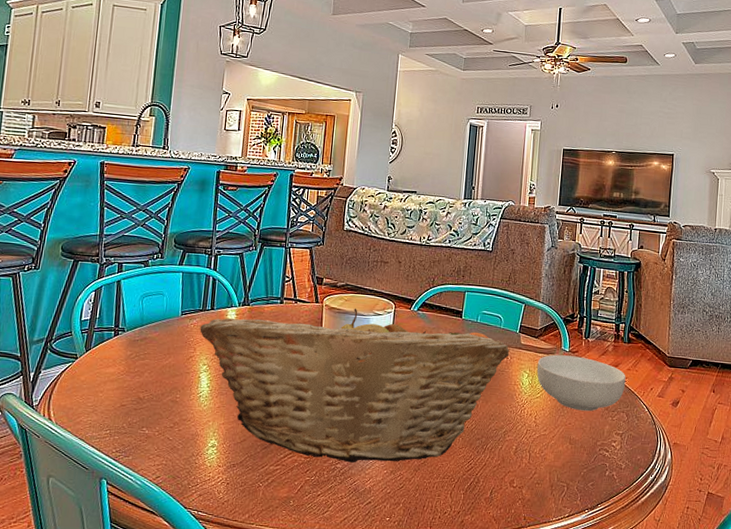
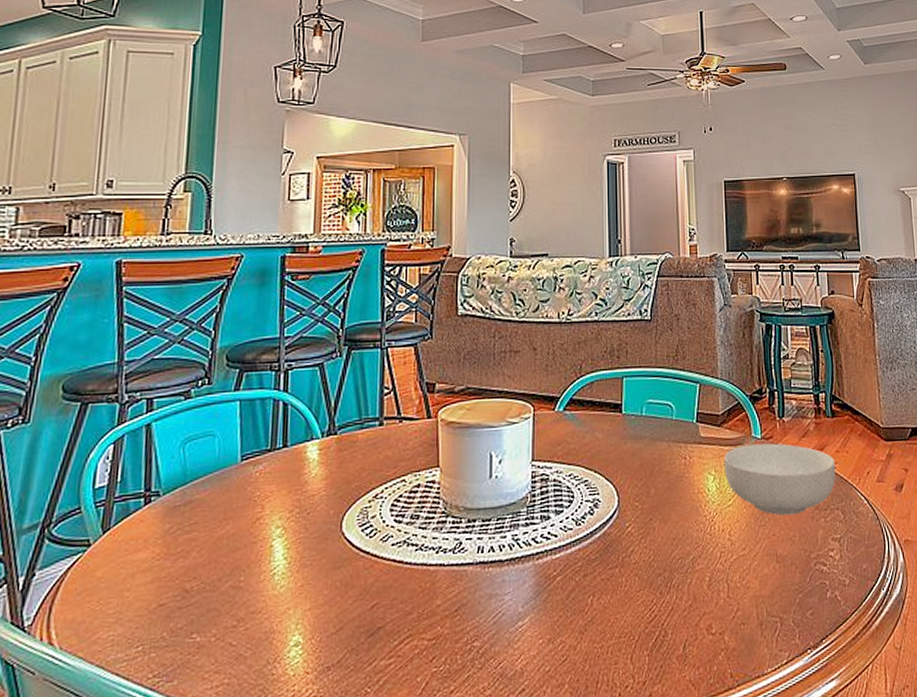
fruit basket: present [200,308,510,463] -> none [269,418,688,637]

